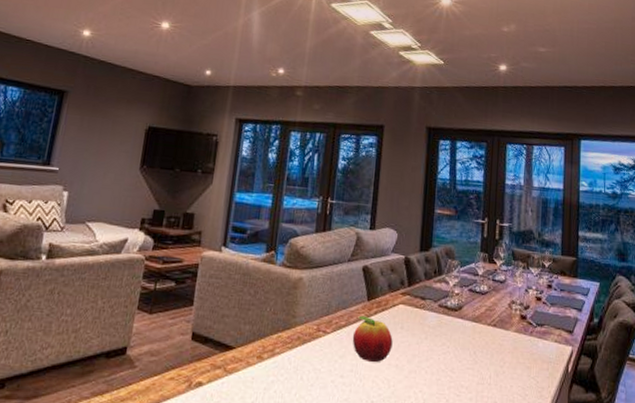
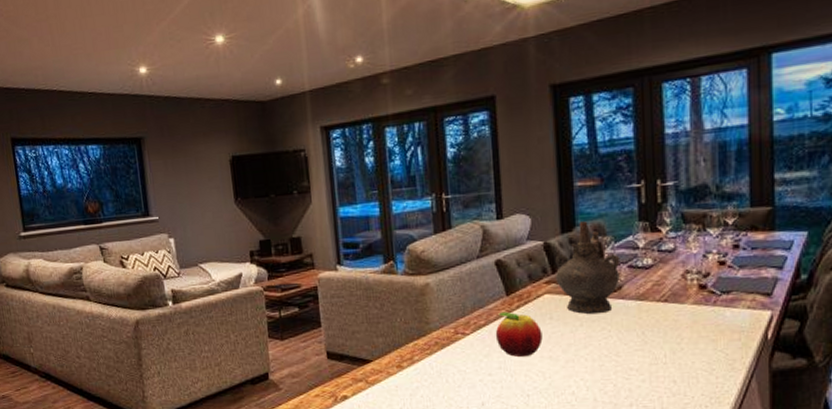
ceremonial vessel: none [411,244,464,329] -> present [555,221,621,314]

